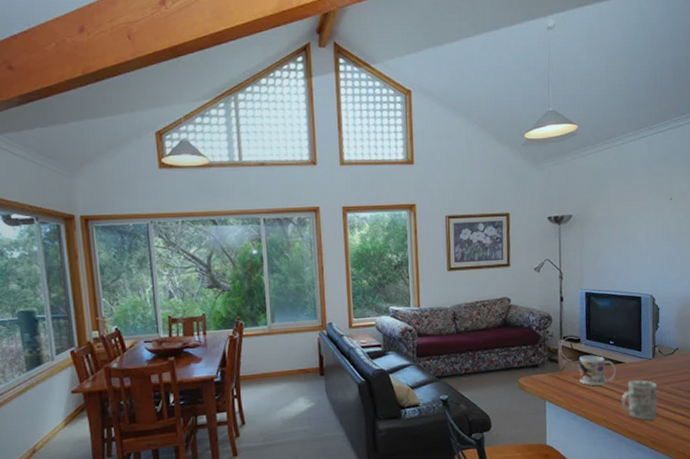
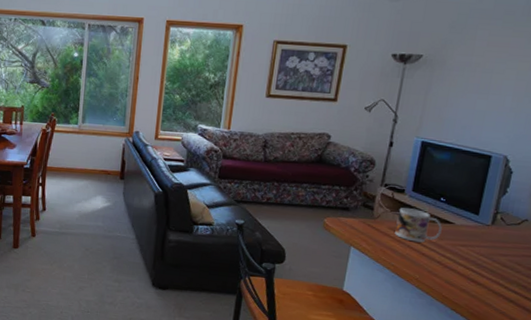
mug: present [621,379,658,420] -> none [440,244,491,291]

